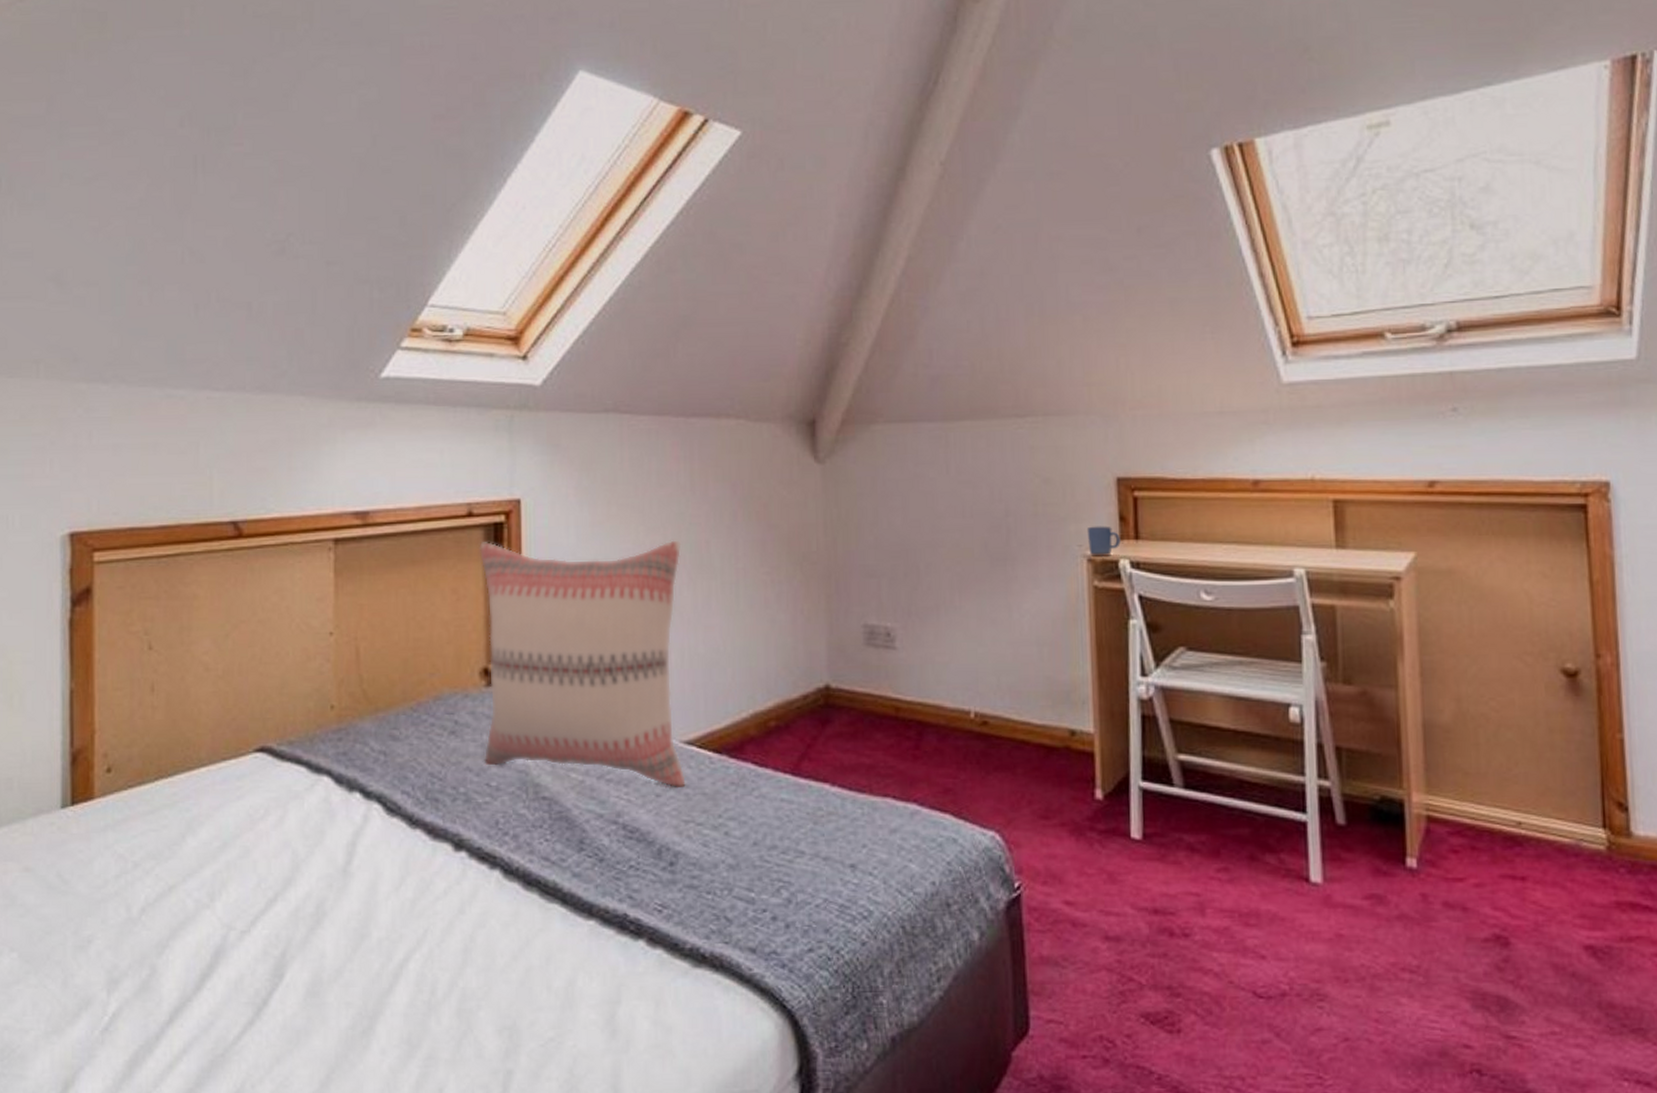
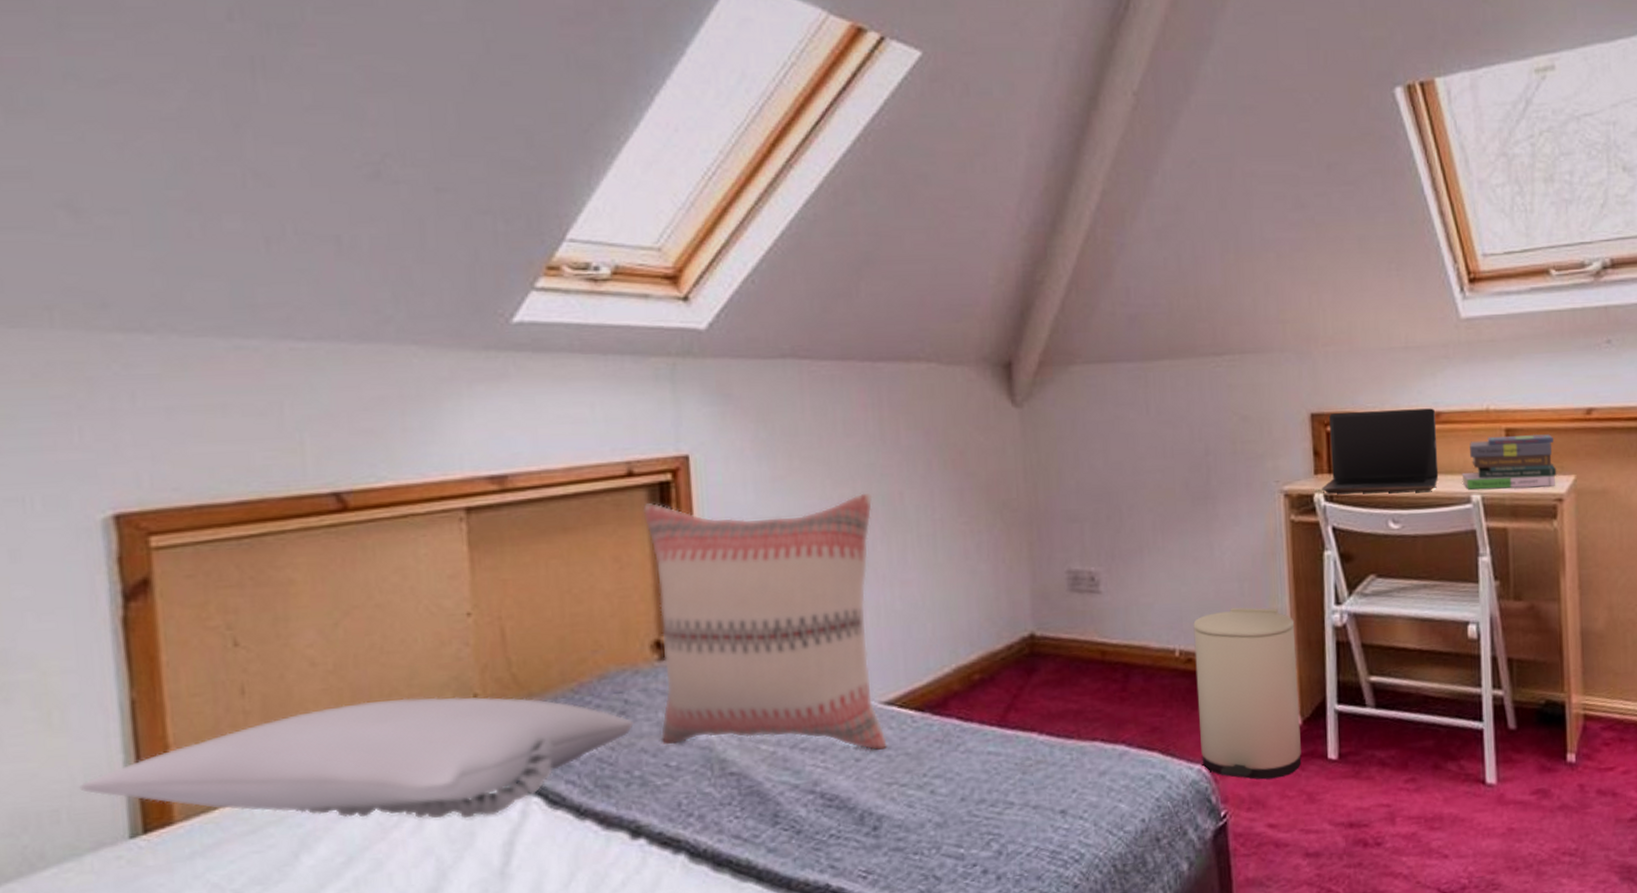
pillow: none [28,704,463,818] -> present [79,696,635,819]
pedal bin: none [989,672,1102,853] -> present [1193,607,1302,779]
mug: present [1086,526,1121,556] -> none [1283,461,1315,492]
laptop computer: none [1128,476,1257,563] -> present [1322,408,1439,494]
books: none [1283,507,1394,564] -> present [1461,434,1557,490]

